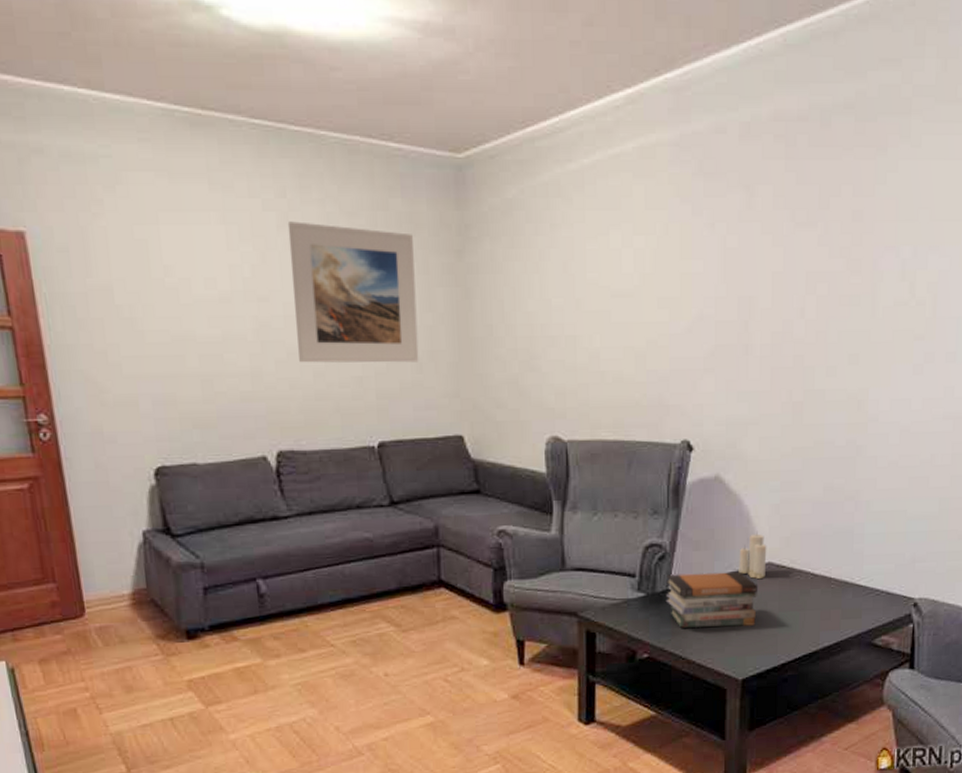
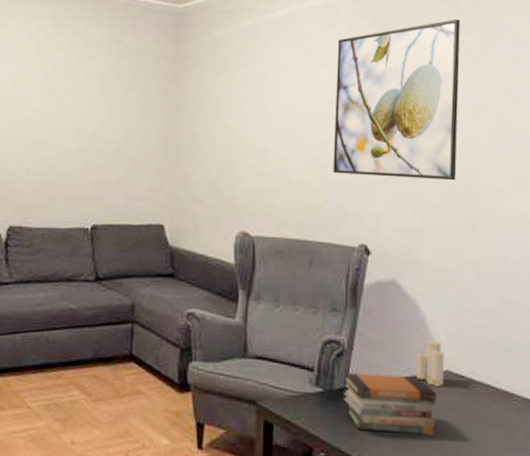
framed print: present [287,221,419,363] -> none [37,49,138,161]
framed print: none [652,163,798,363] -> present [333,19,461,181]

